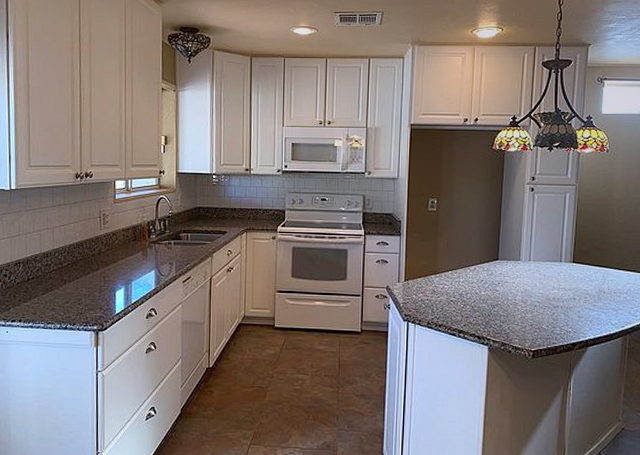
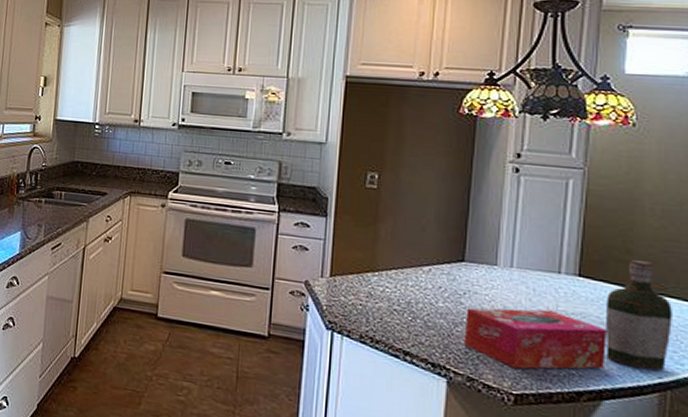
tissue box: none [499,289,591,333] -> present [463,308,608,369]
bottle: none [590,248,630,323] -> present [606,260,672,371]

